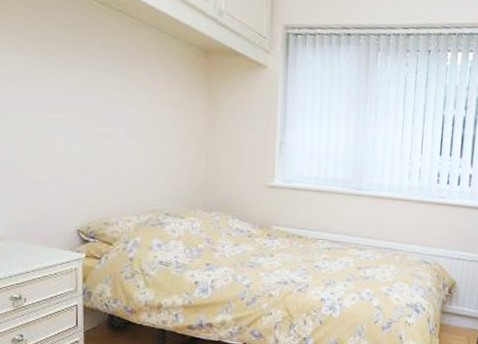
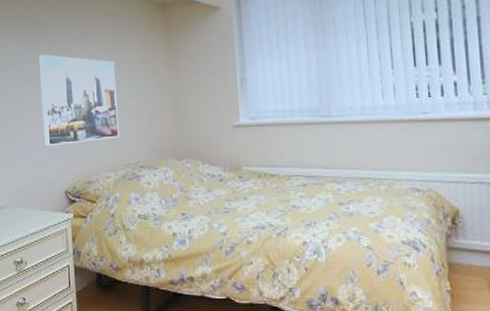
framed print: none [51,78,146,182] -> present [38,54,119,147]

